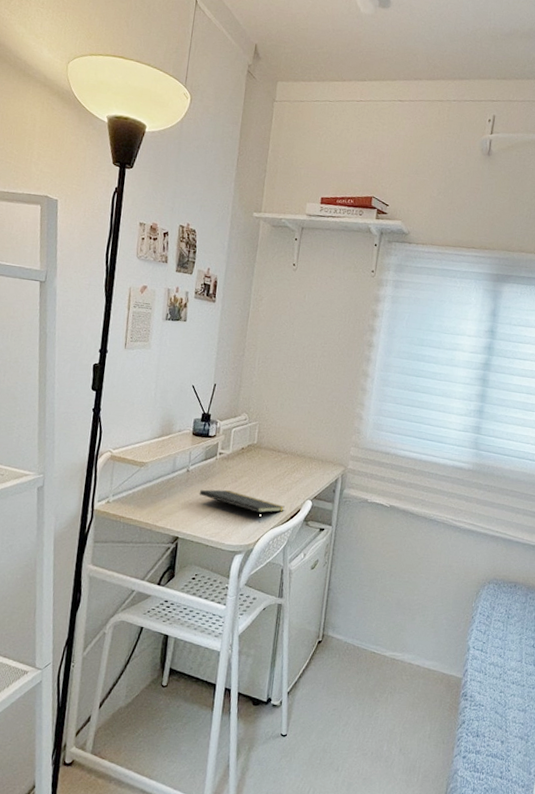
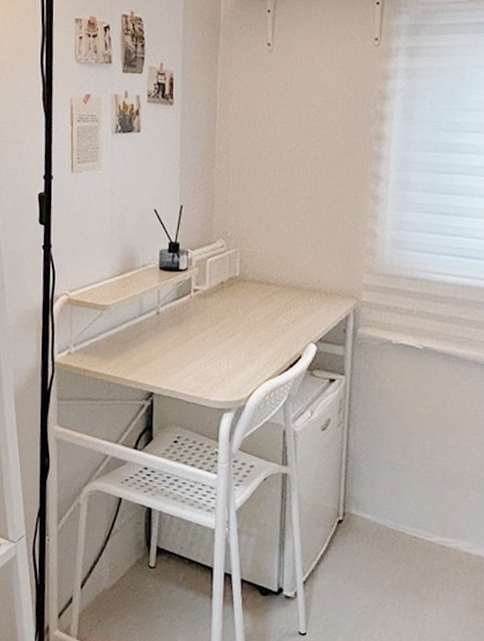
notepad: present [199,489,285,523] -> none [173,334,281,374]

